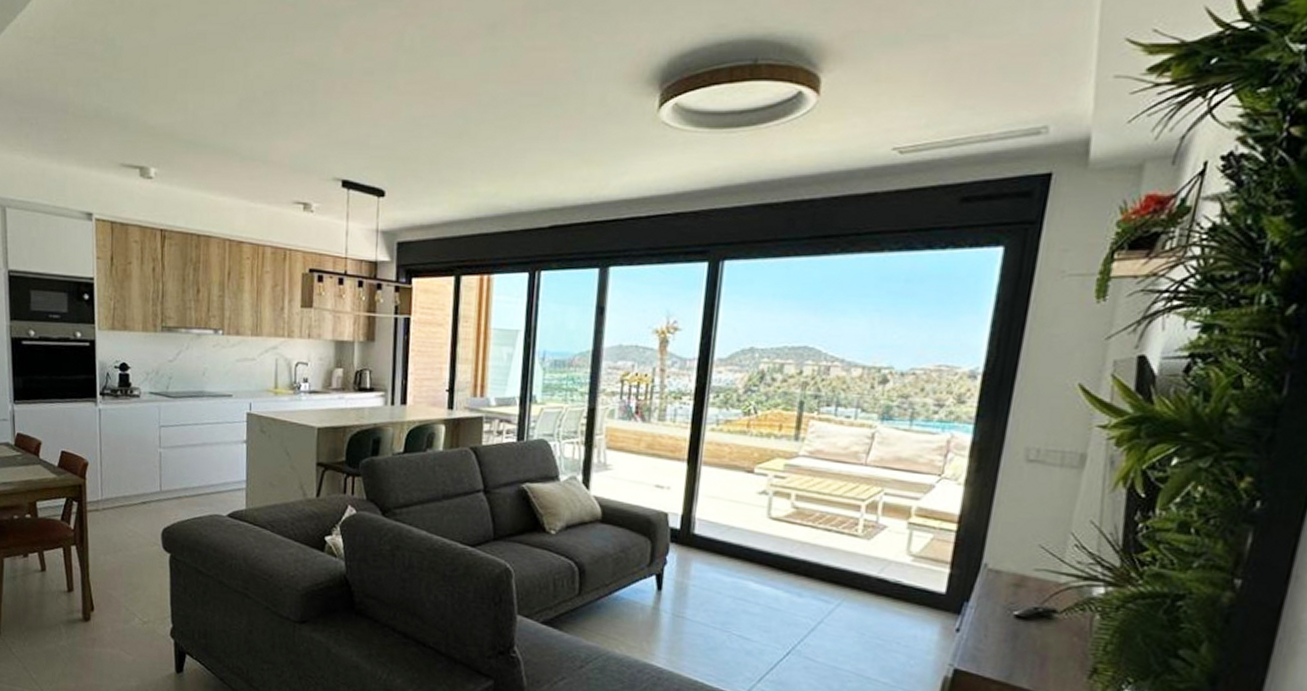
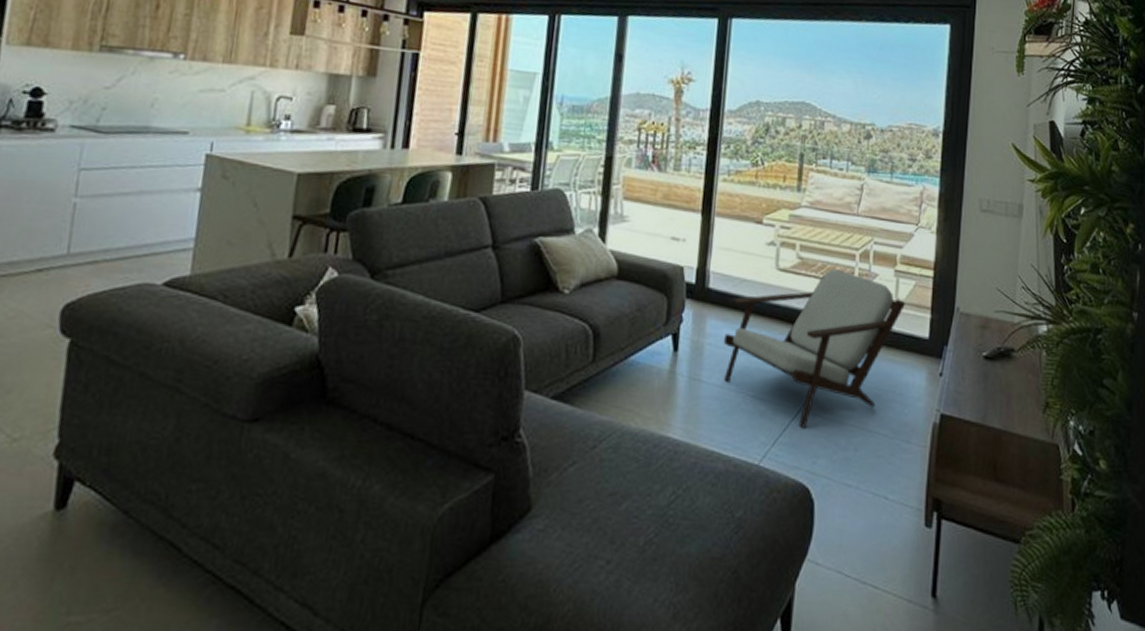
armchair: none [708,519,920,669] -> present [723,269,906,428]

